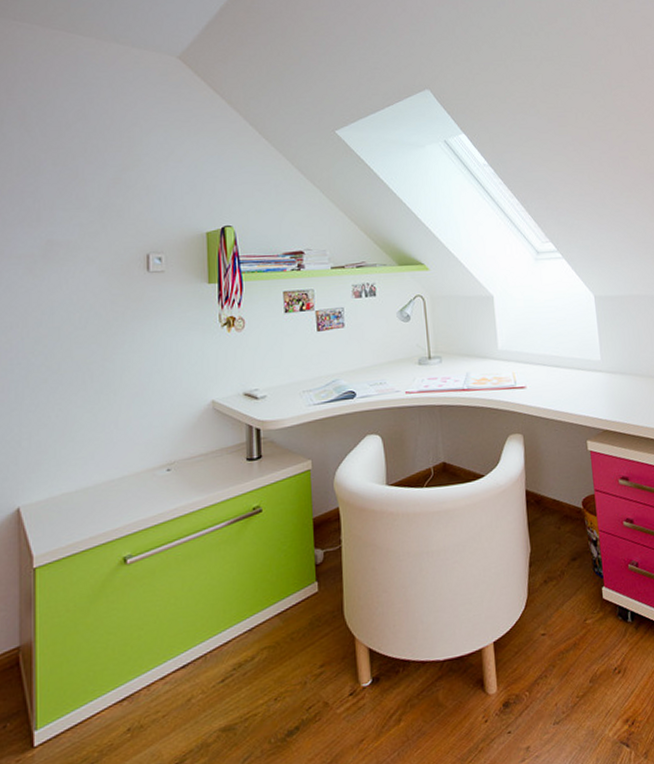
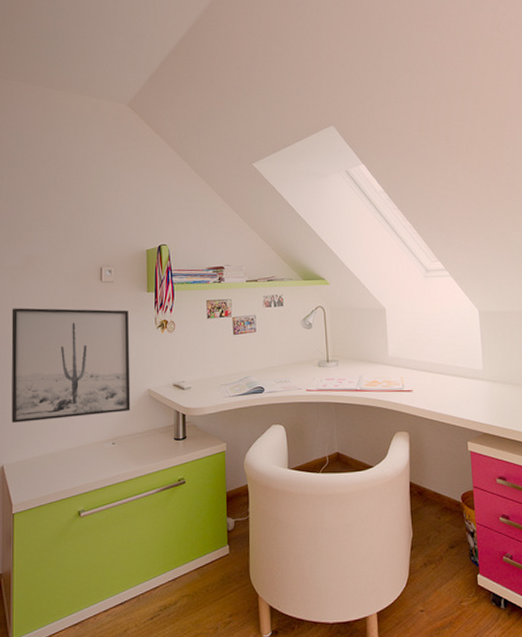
wall art: none [28,305,190,453] -> present [11,308,131,423]

